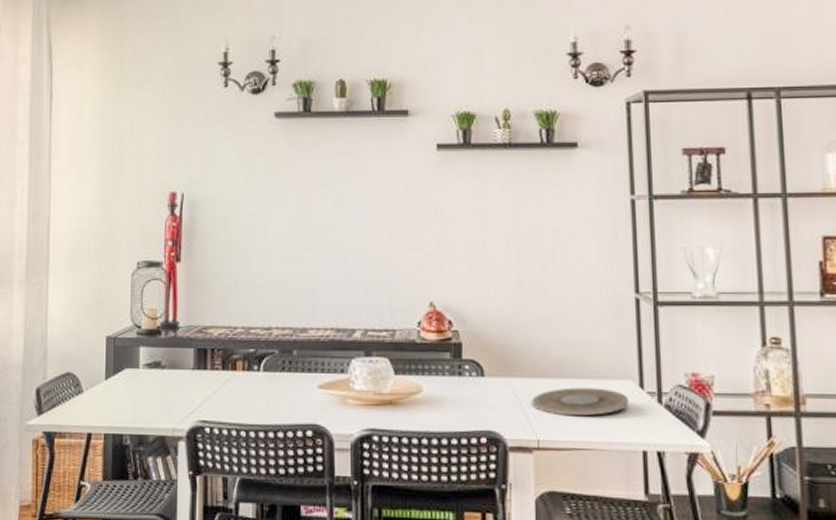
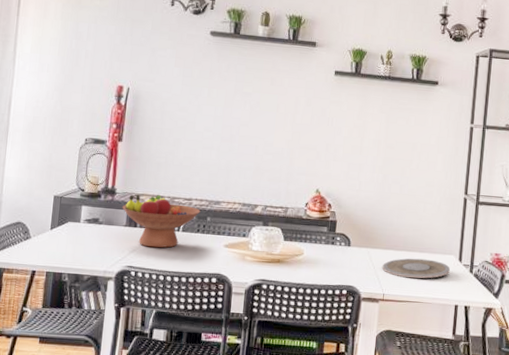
fruit bowl: none [187,326,284,395] -> present [122,194,201,248]

